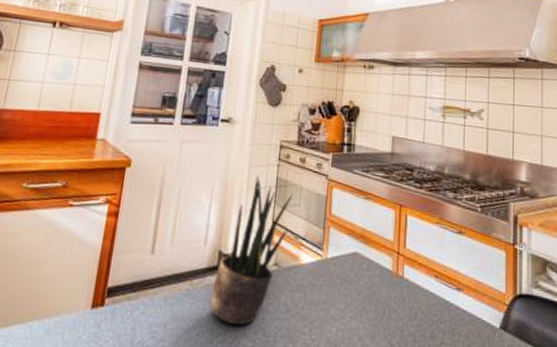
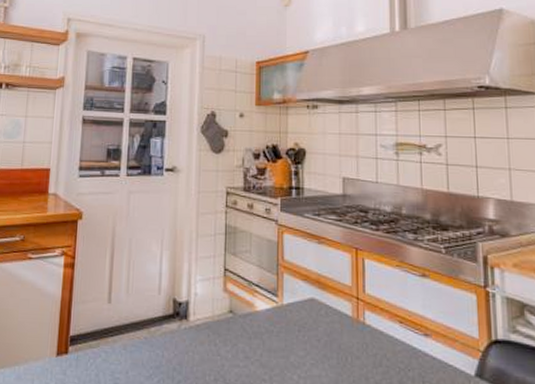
potted plant: present [210,175,294,326] -> none [169,222,244,373]

